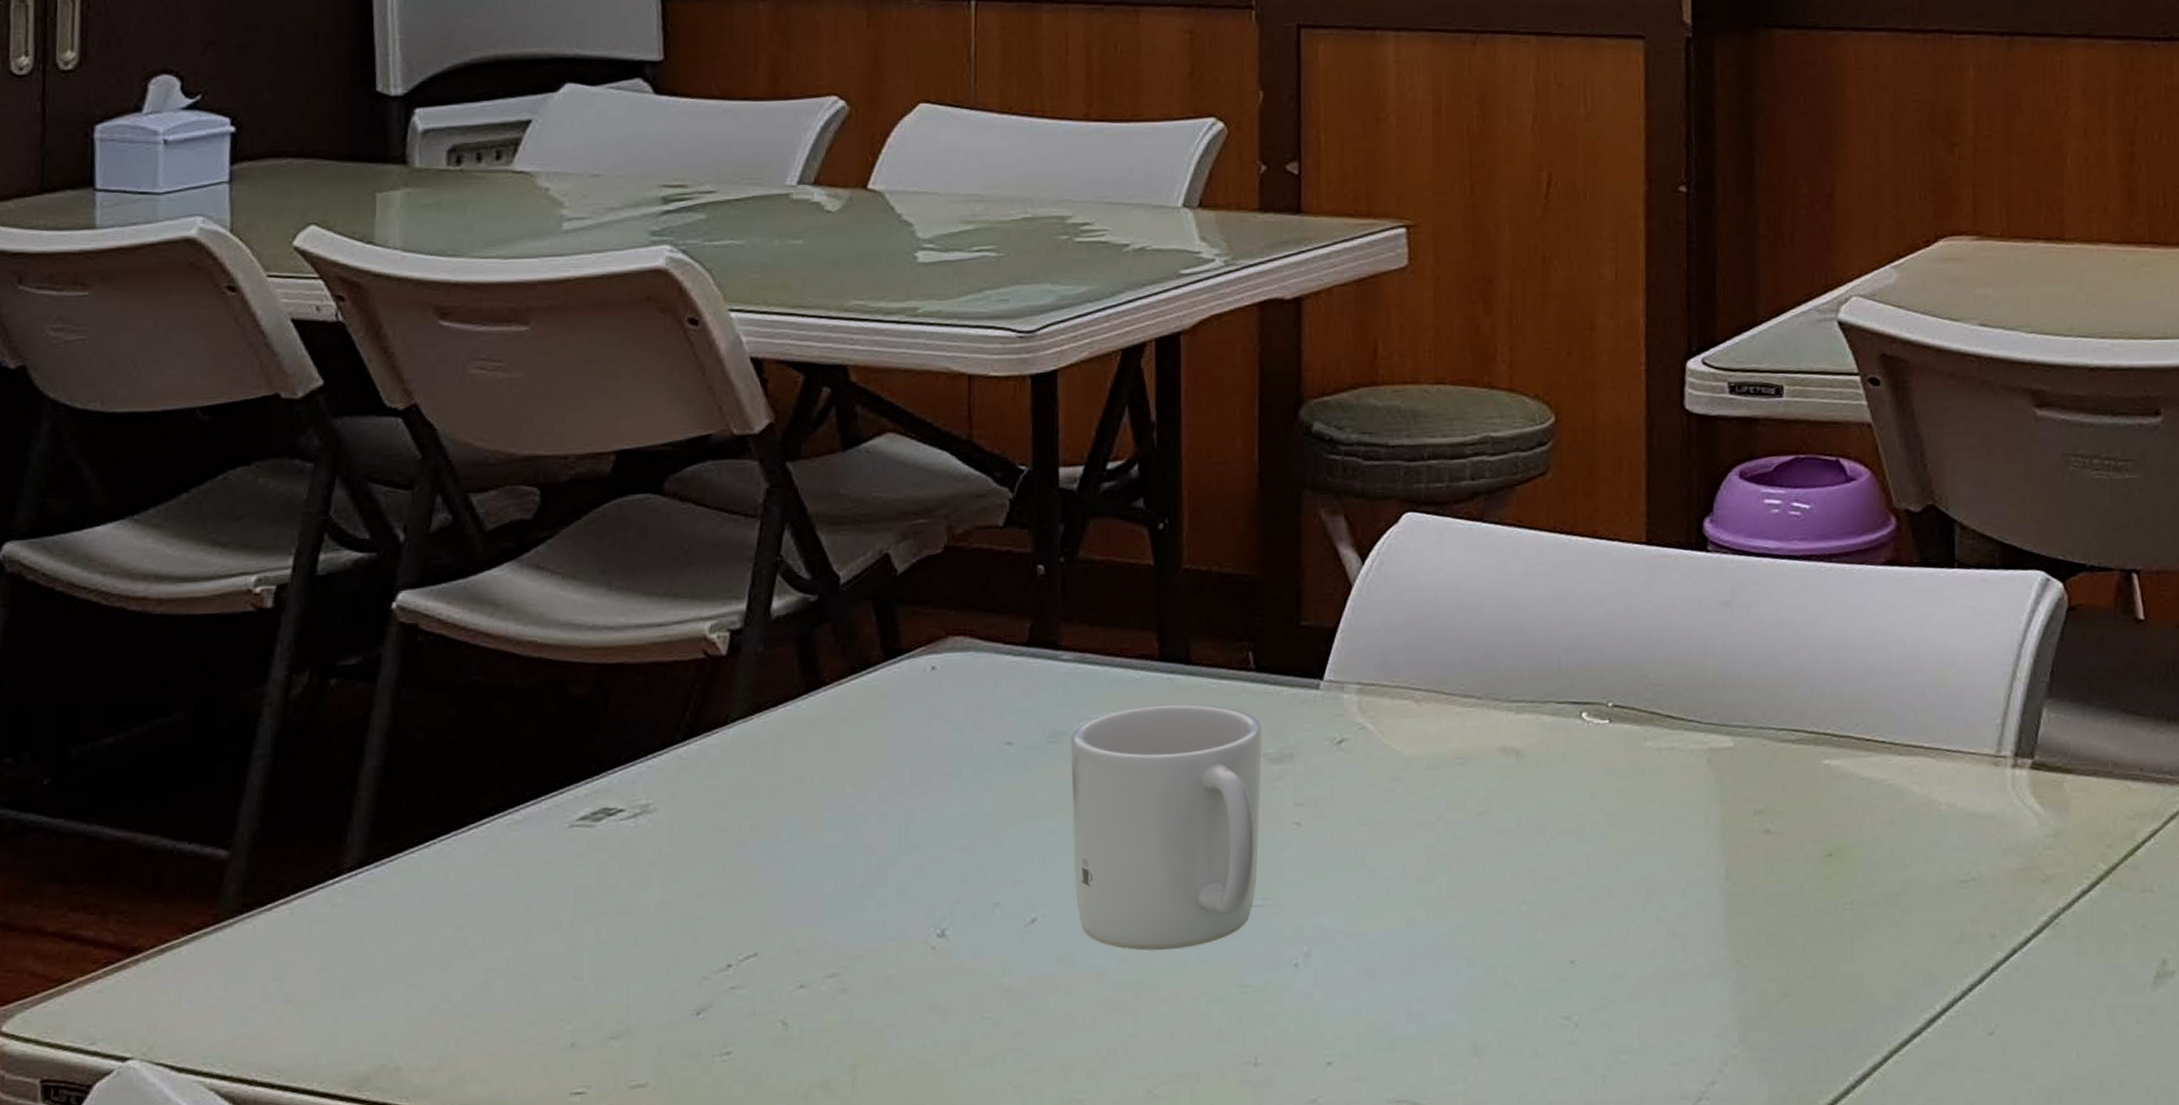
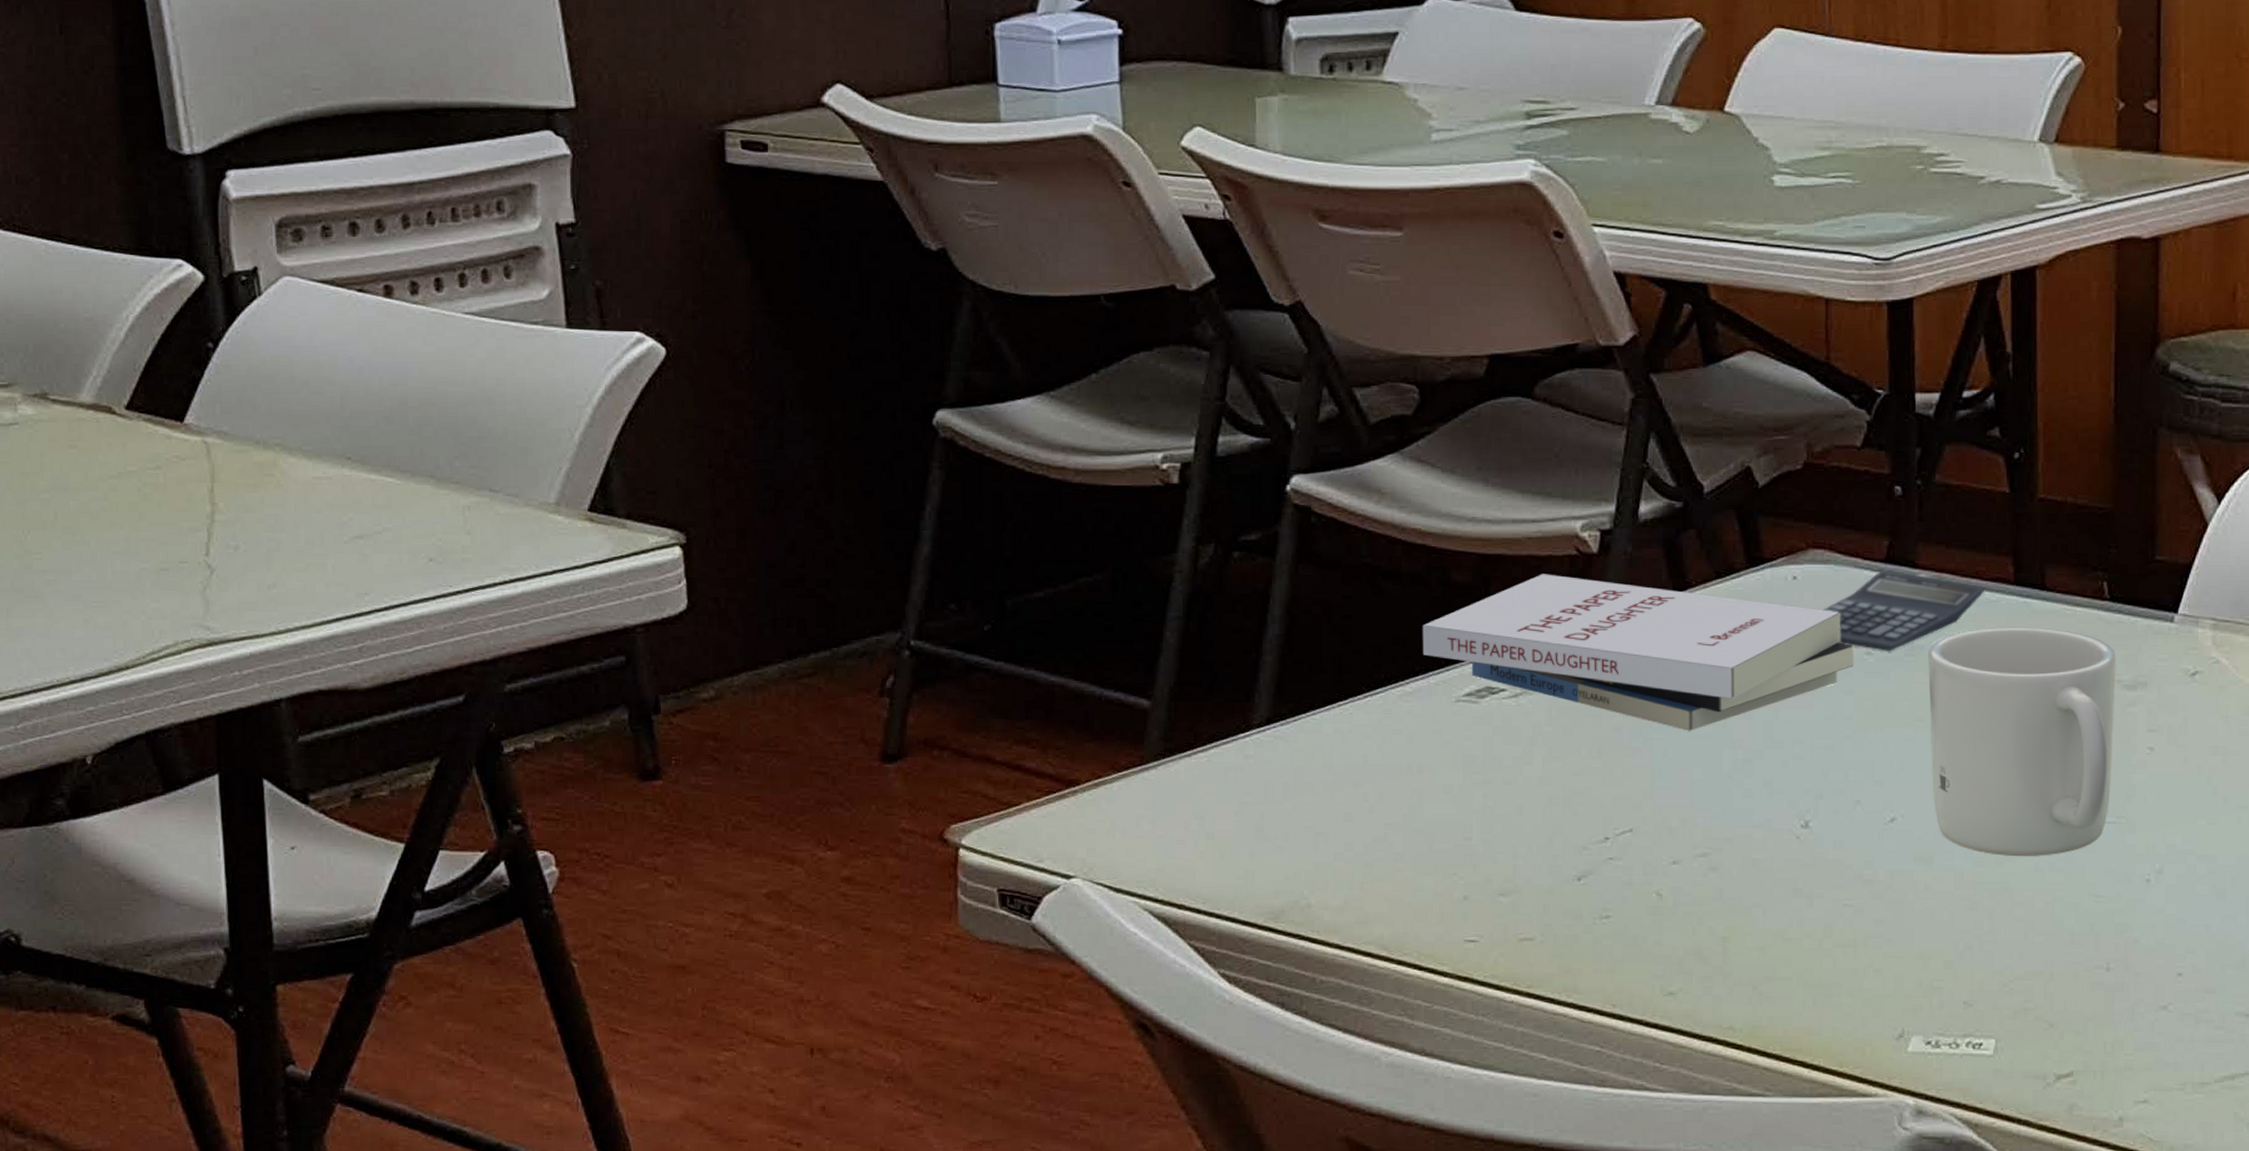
books: none [534,681,994,841] -> present [1422,574,1854,731]
calculator: none [962,654,1130,740] -> present [1822,570,1986,651]

